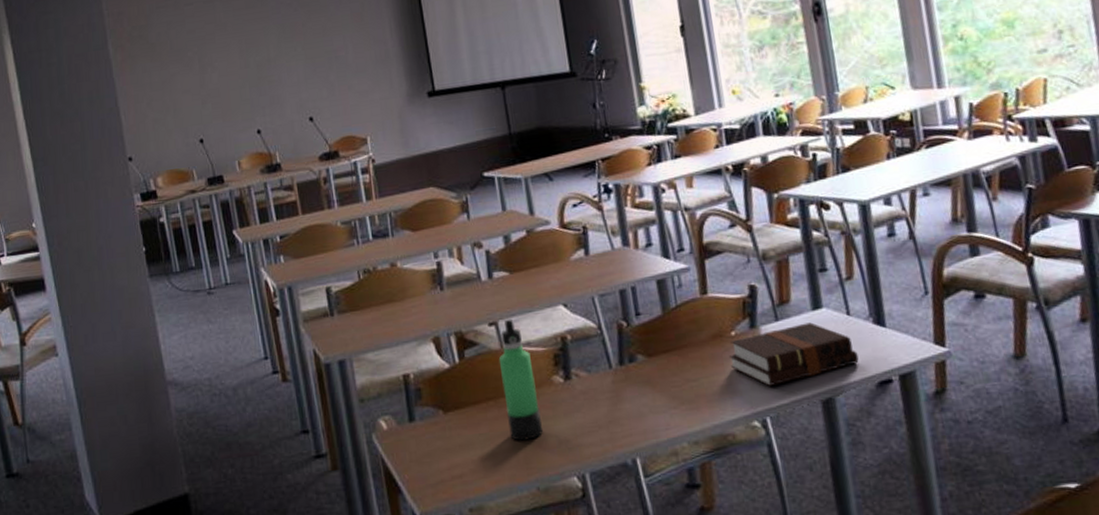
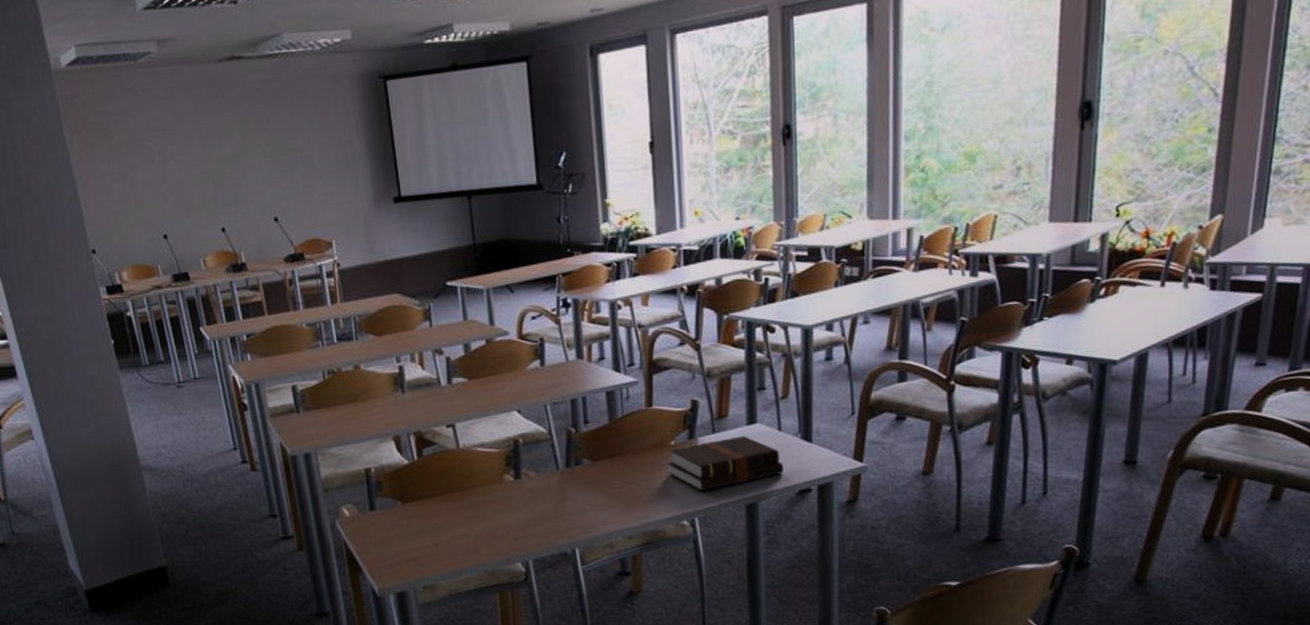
thermos bottle: present [498,318,544,441] -> none [454,421,493,531]

